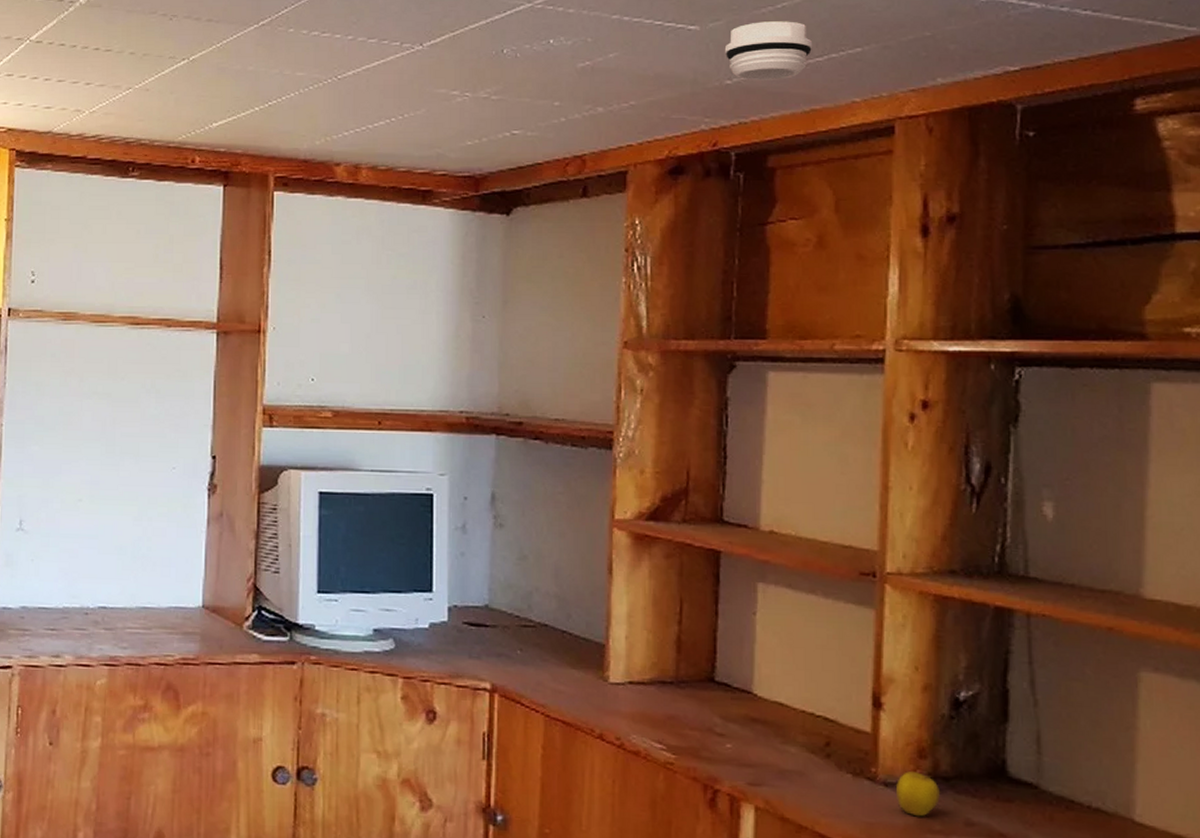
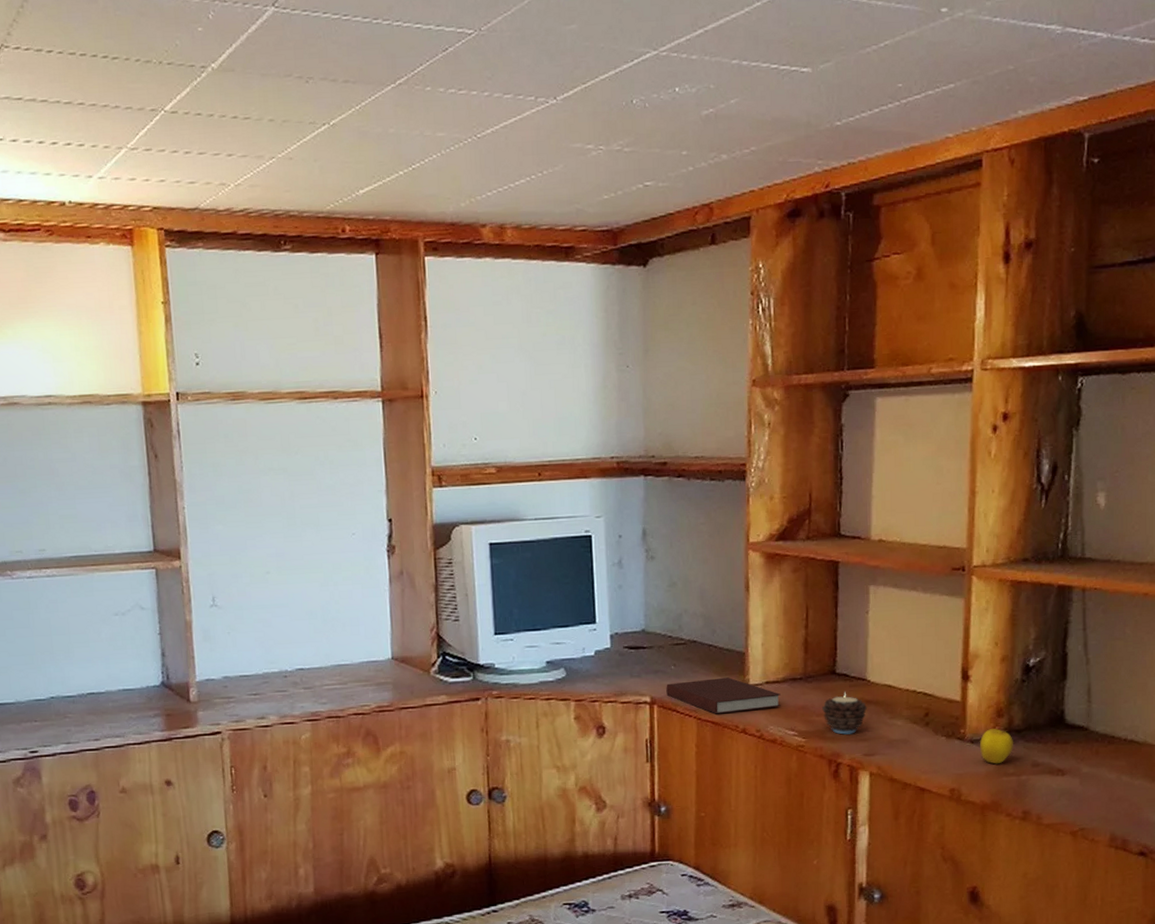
notebook: none [510,670,647,714] -> present [666,677,781,714]
candle: none [697,704,754,757] -> present [822,692,868,735]
smoke detector: present [724,21,813,81] -> none [834,59,912,121]

